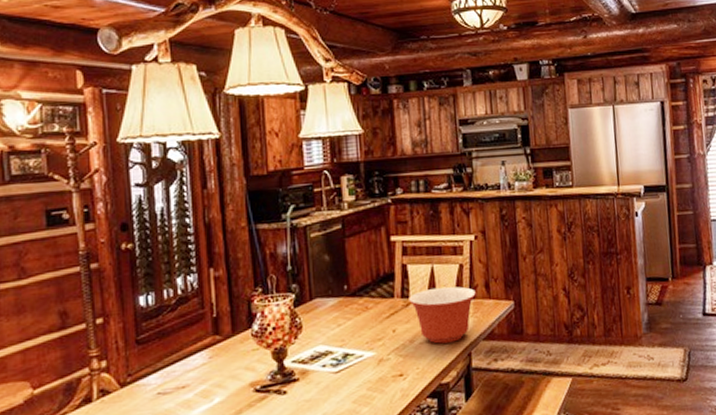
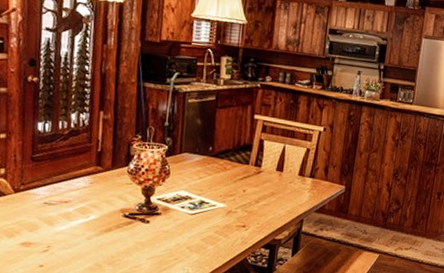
mixing bowl: present [409,286,476,344] -> none [260,163,316,209]

